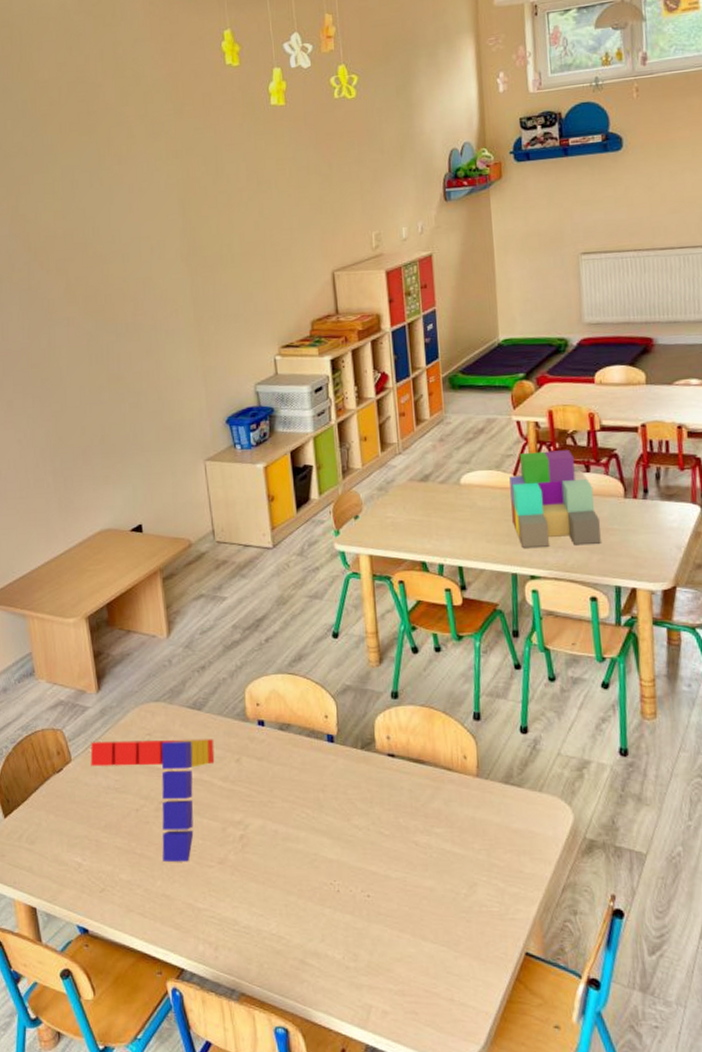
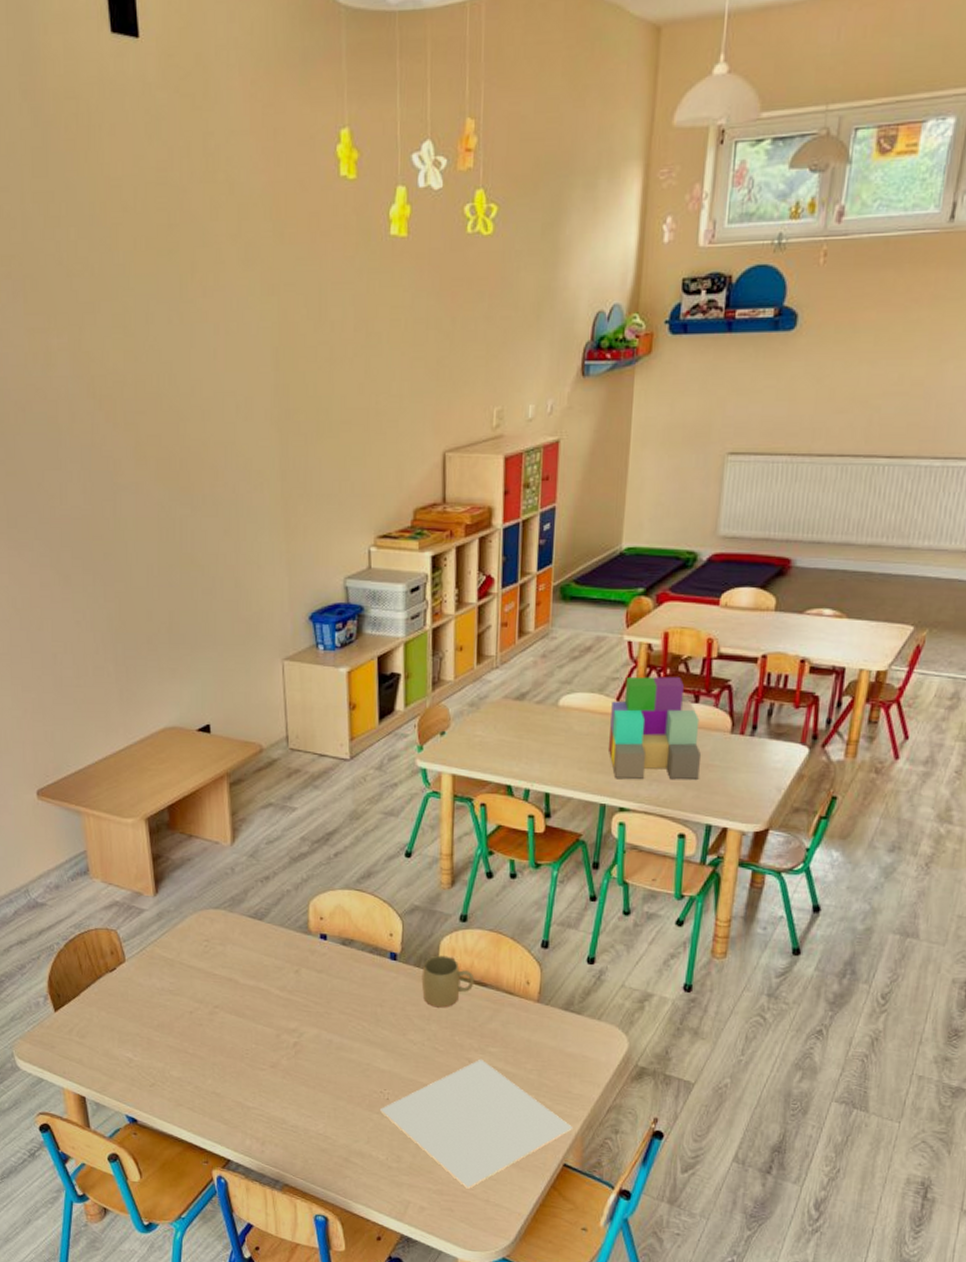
toy blocks: present [90,739,215,862] -> none [145,944,273,1064]
paper sheet: none [332,841,529,986] -> present [380,1058,572,1188]
mug: none [359,734,412,789] -> present [421,955,475,1008]

